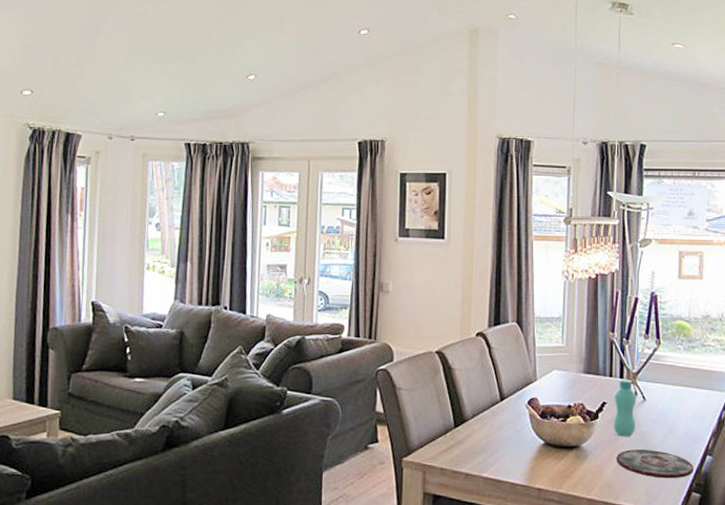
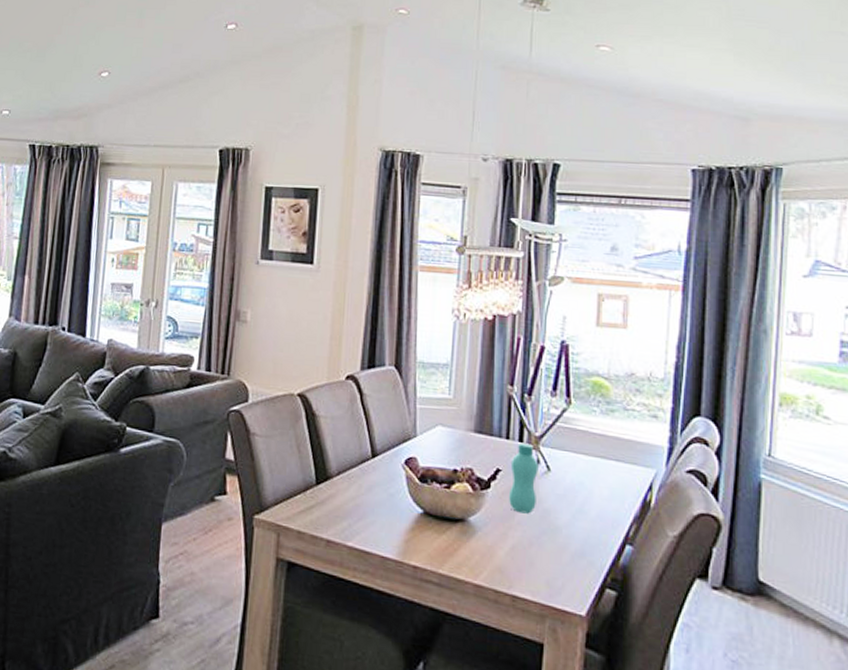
plate: present [616,449,694,479] -> none [511,529,610,570]

